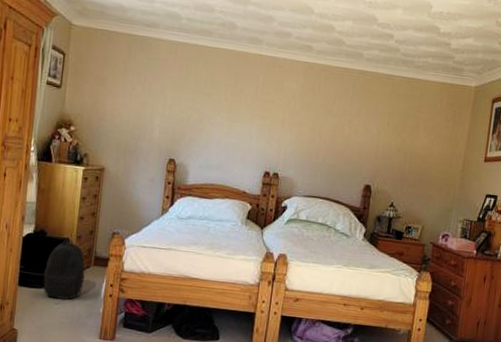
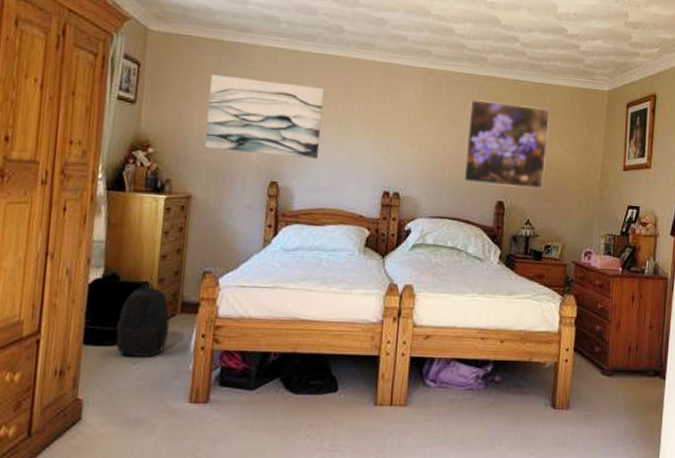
wall art: none [116,64,217,141] -> present [205,74,324,159]
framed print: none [335,91,419,175] -> present [462,98,551,189]

